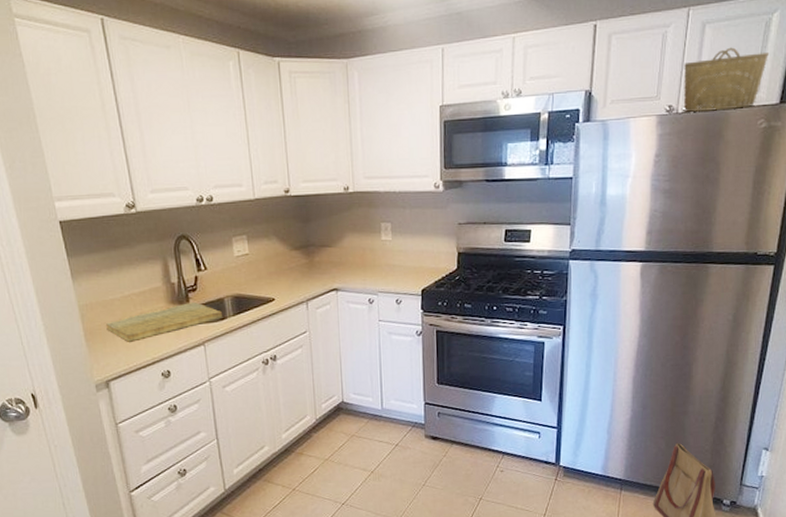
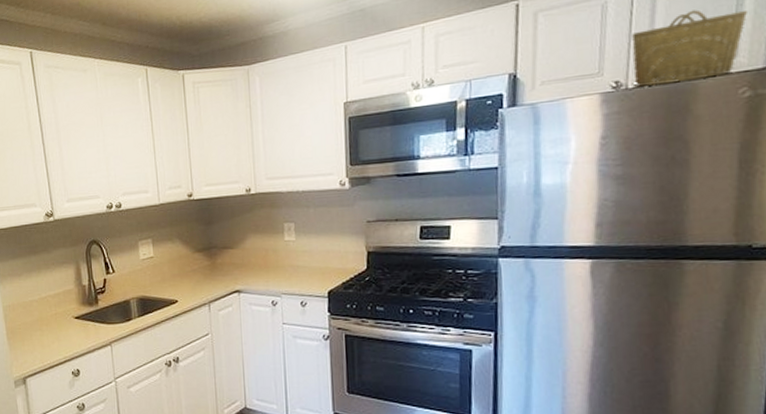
cutting board: present [106,302,223,342] -> none [25,304,129,341]

